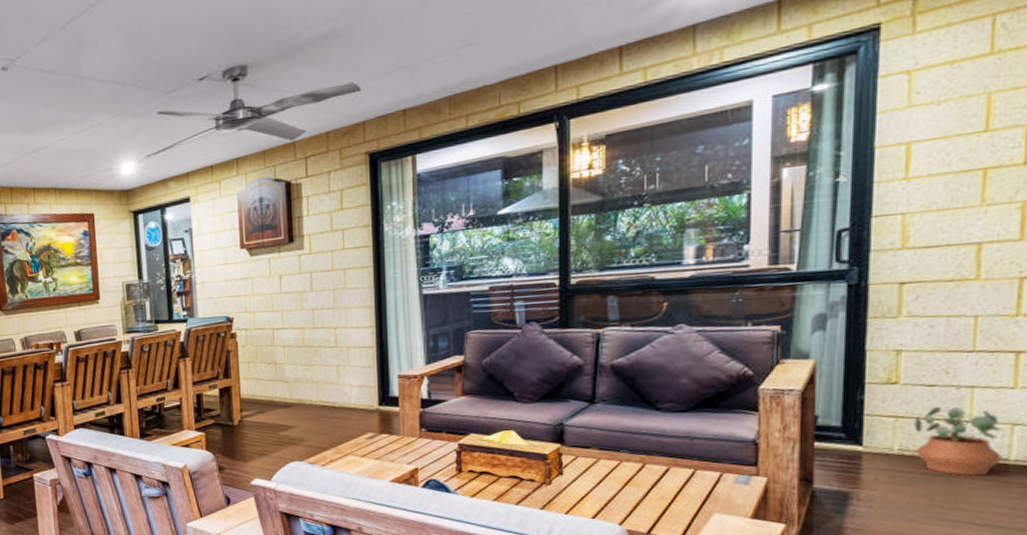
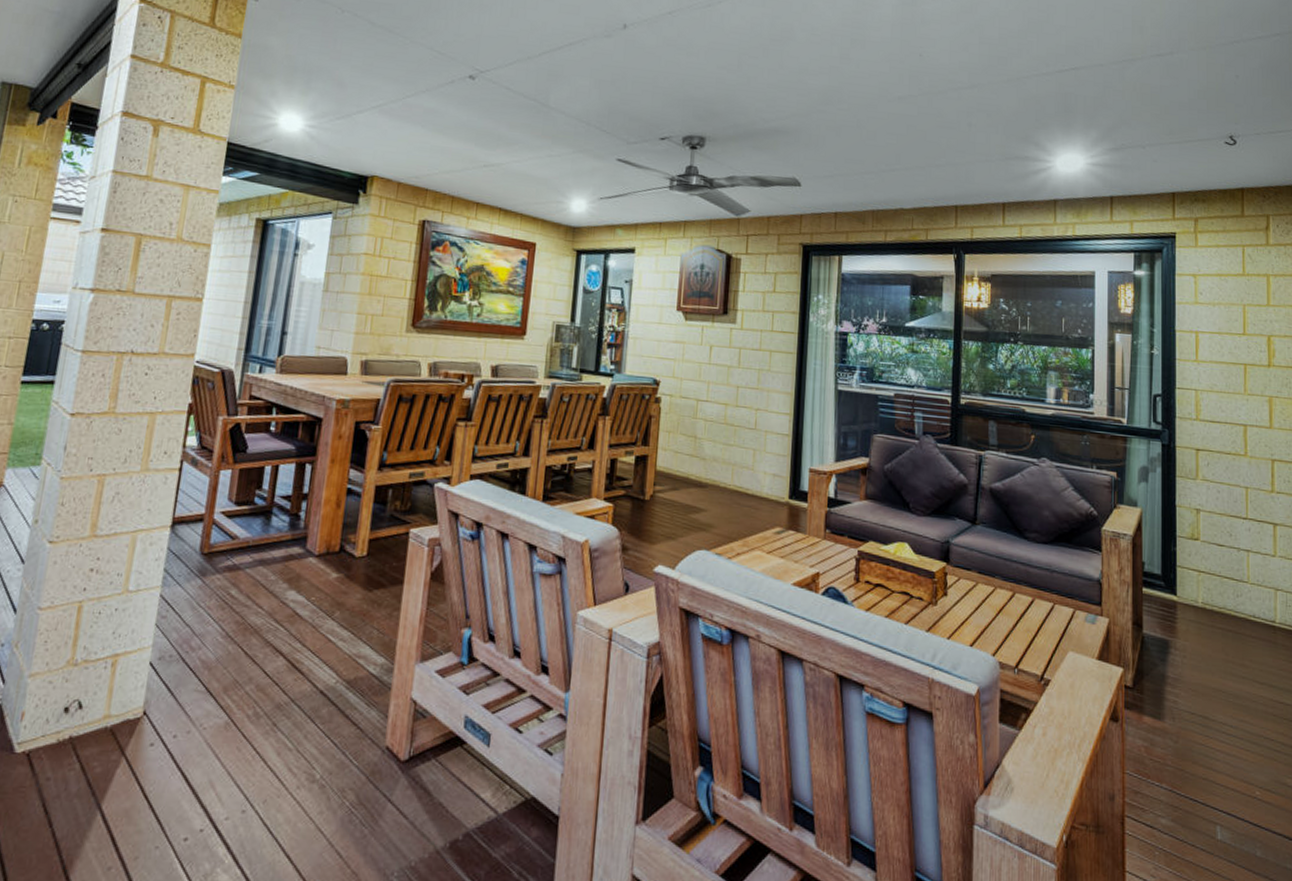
potted plant: present [913,407,1003,475] -> none [1211,566,1272,634]

